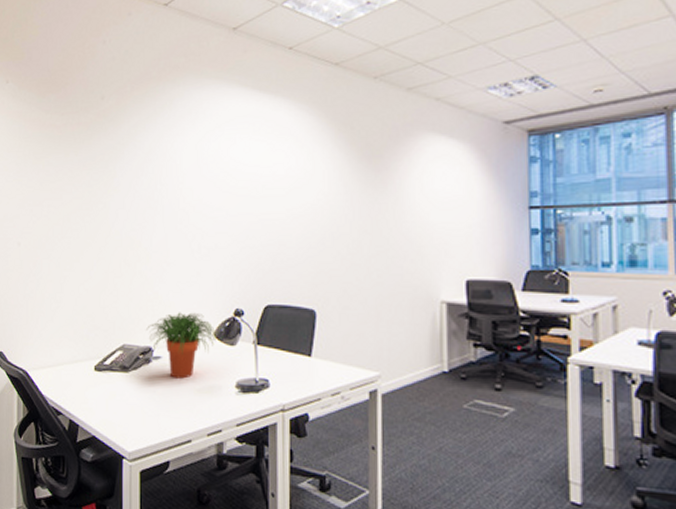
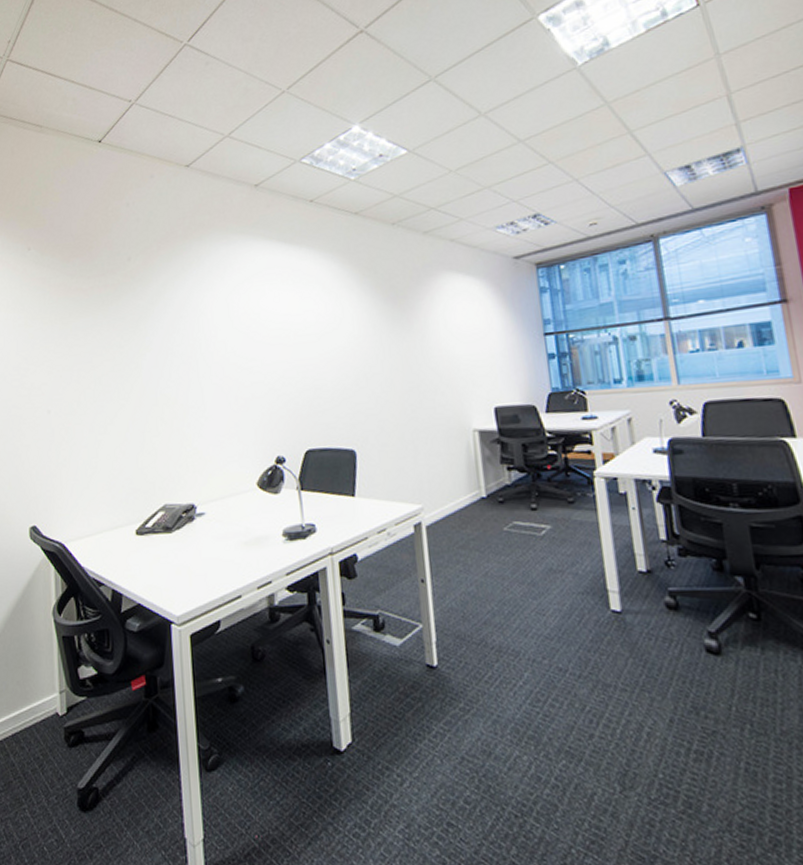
potted plant: present [147,312,216,379] -> none [188,464,259,534]

